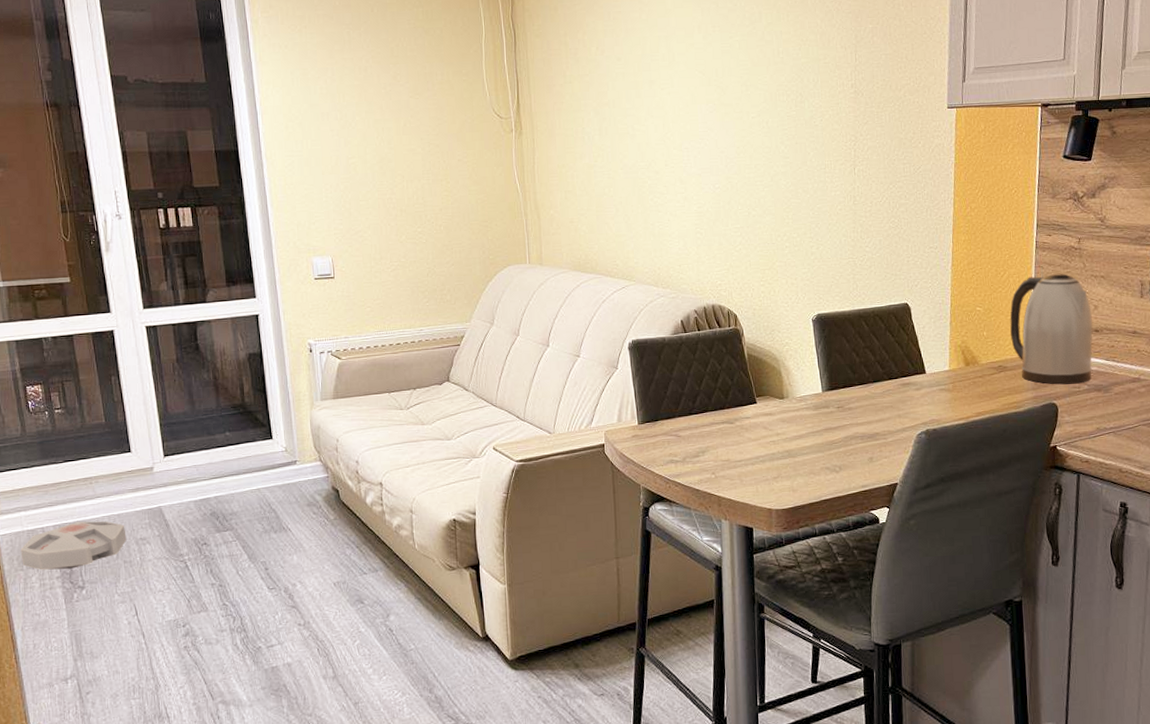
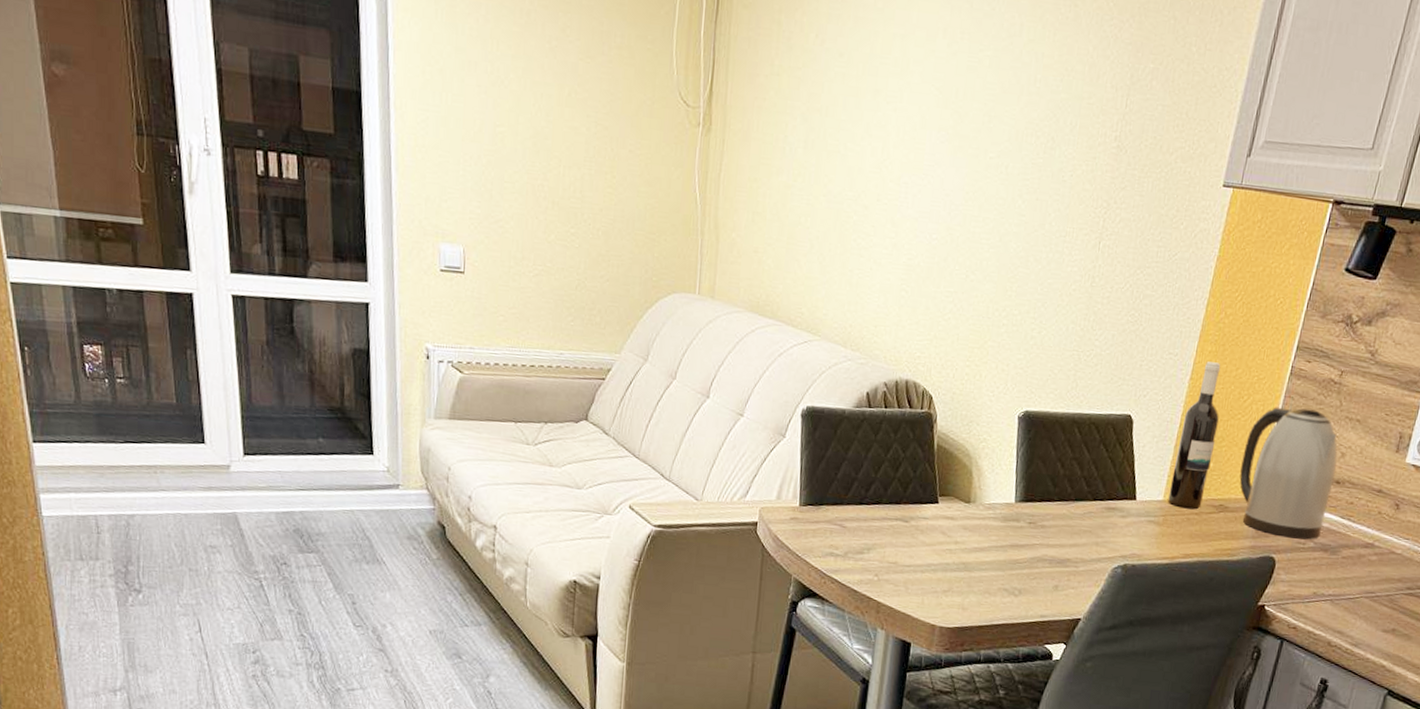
robot vacuum: present [20,521,127,570] -> none [68,515,194,568]
wine bottle: none [953,248,984,374] -> present [1168,361,1221,510]

